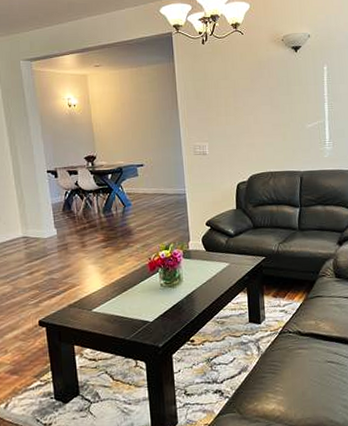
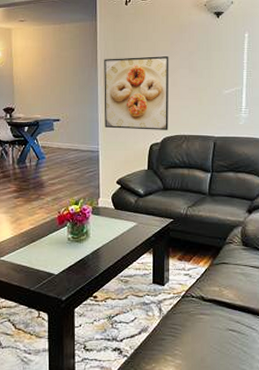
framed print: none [184,94,254,170] -> present [104,56,169,130]

